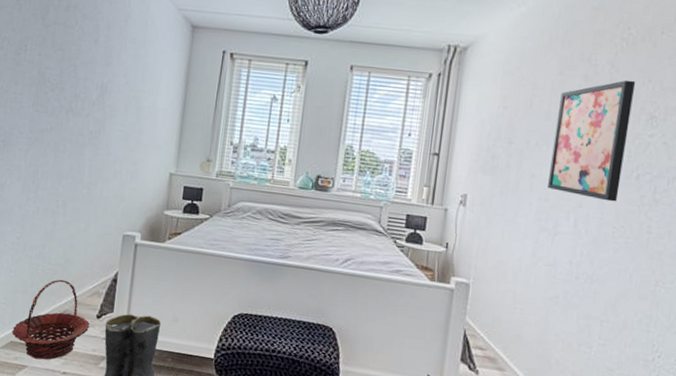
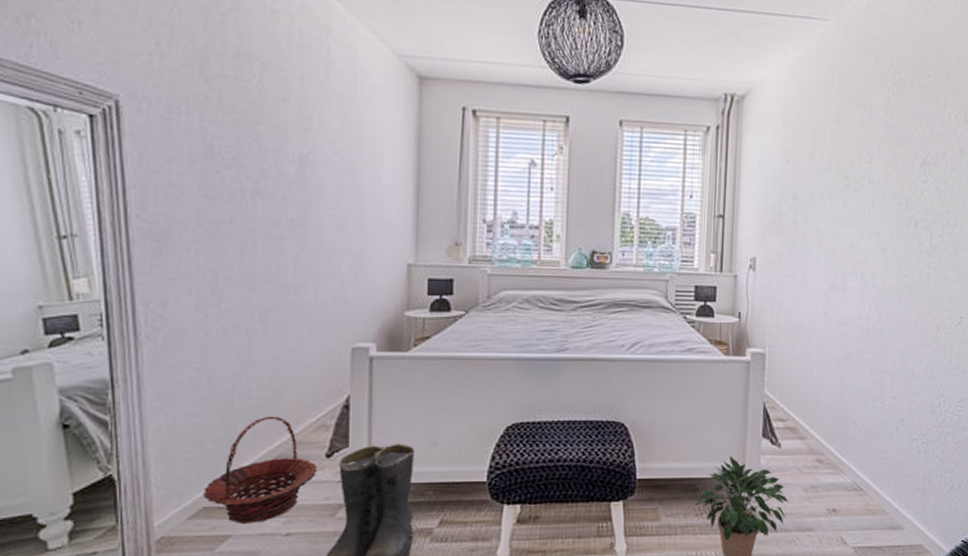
wall art: present [548,80,636,202] -> none [834,125,909,252]

